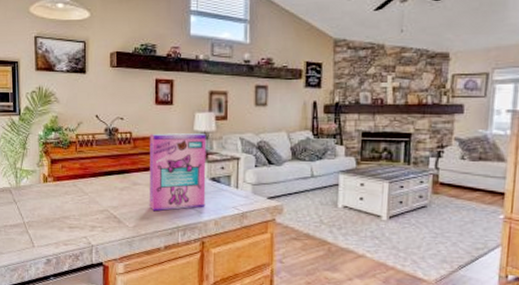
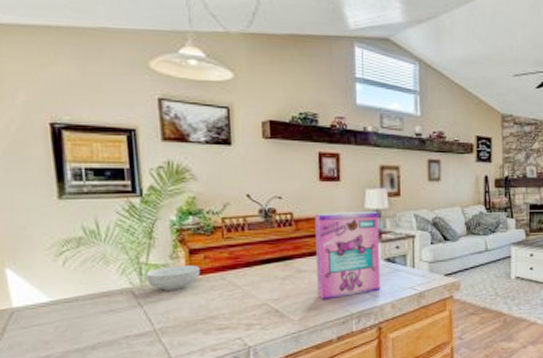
cereal bowl: none [20,172,58,192] -> present [146,265,200,291]

